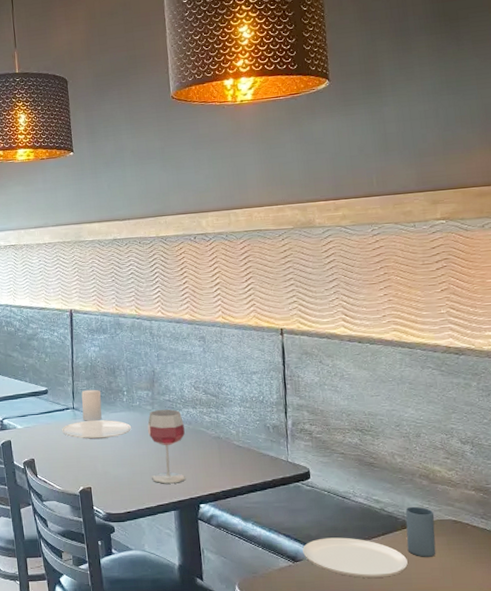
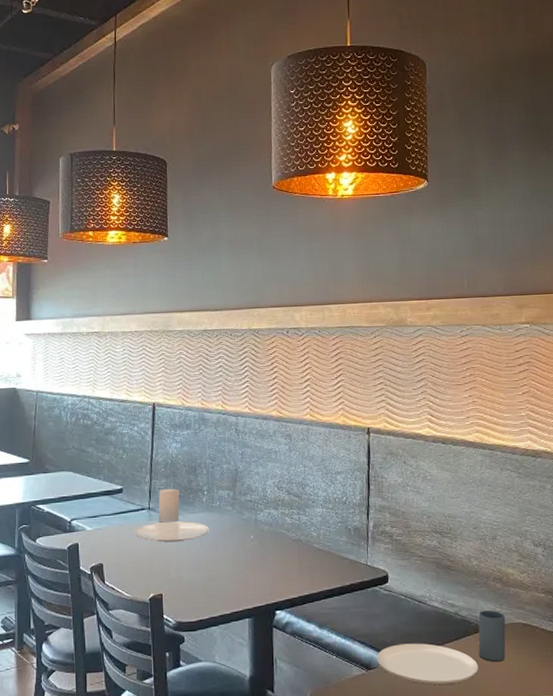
wineglass: present [147,409,185,484] -> none [226,510,265,590]

